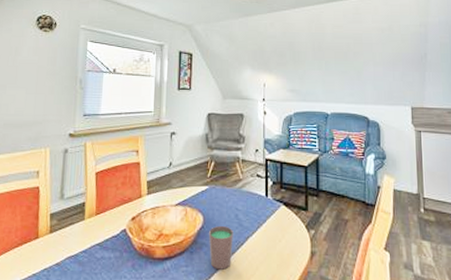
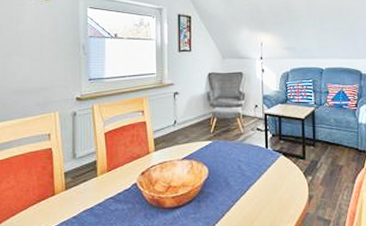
cup: present [209,225,233,270] -> none [214,176,237,215]

